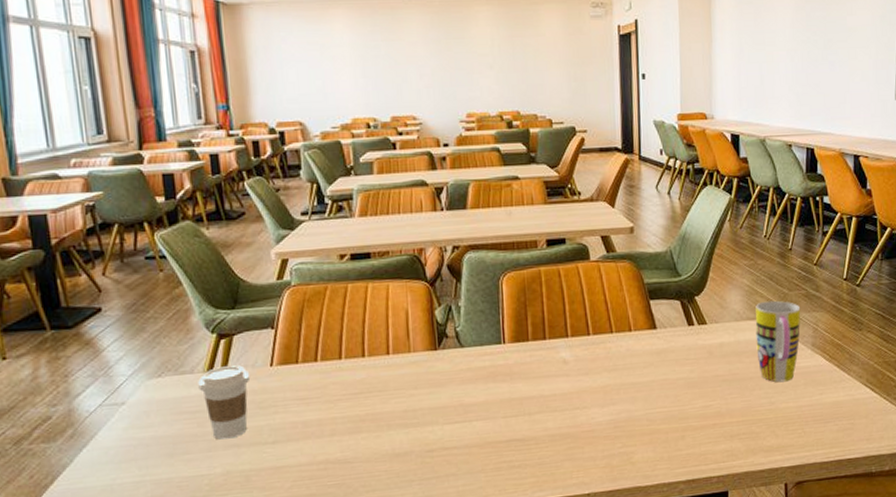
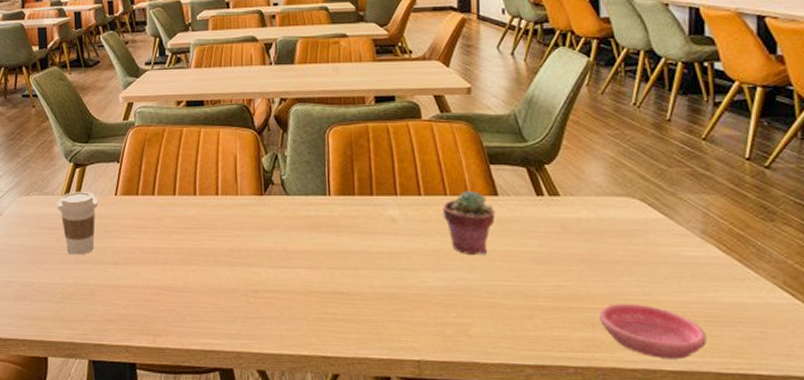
potted succulent: none [609,326,654,388] -> present [442,191,495,256]
saucer: none [737,413,814,458] -> present [599,303,707,360]
mug: present [755,300,801,383] -> none [622,176,685,271]

